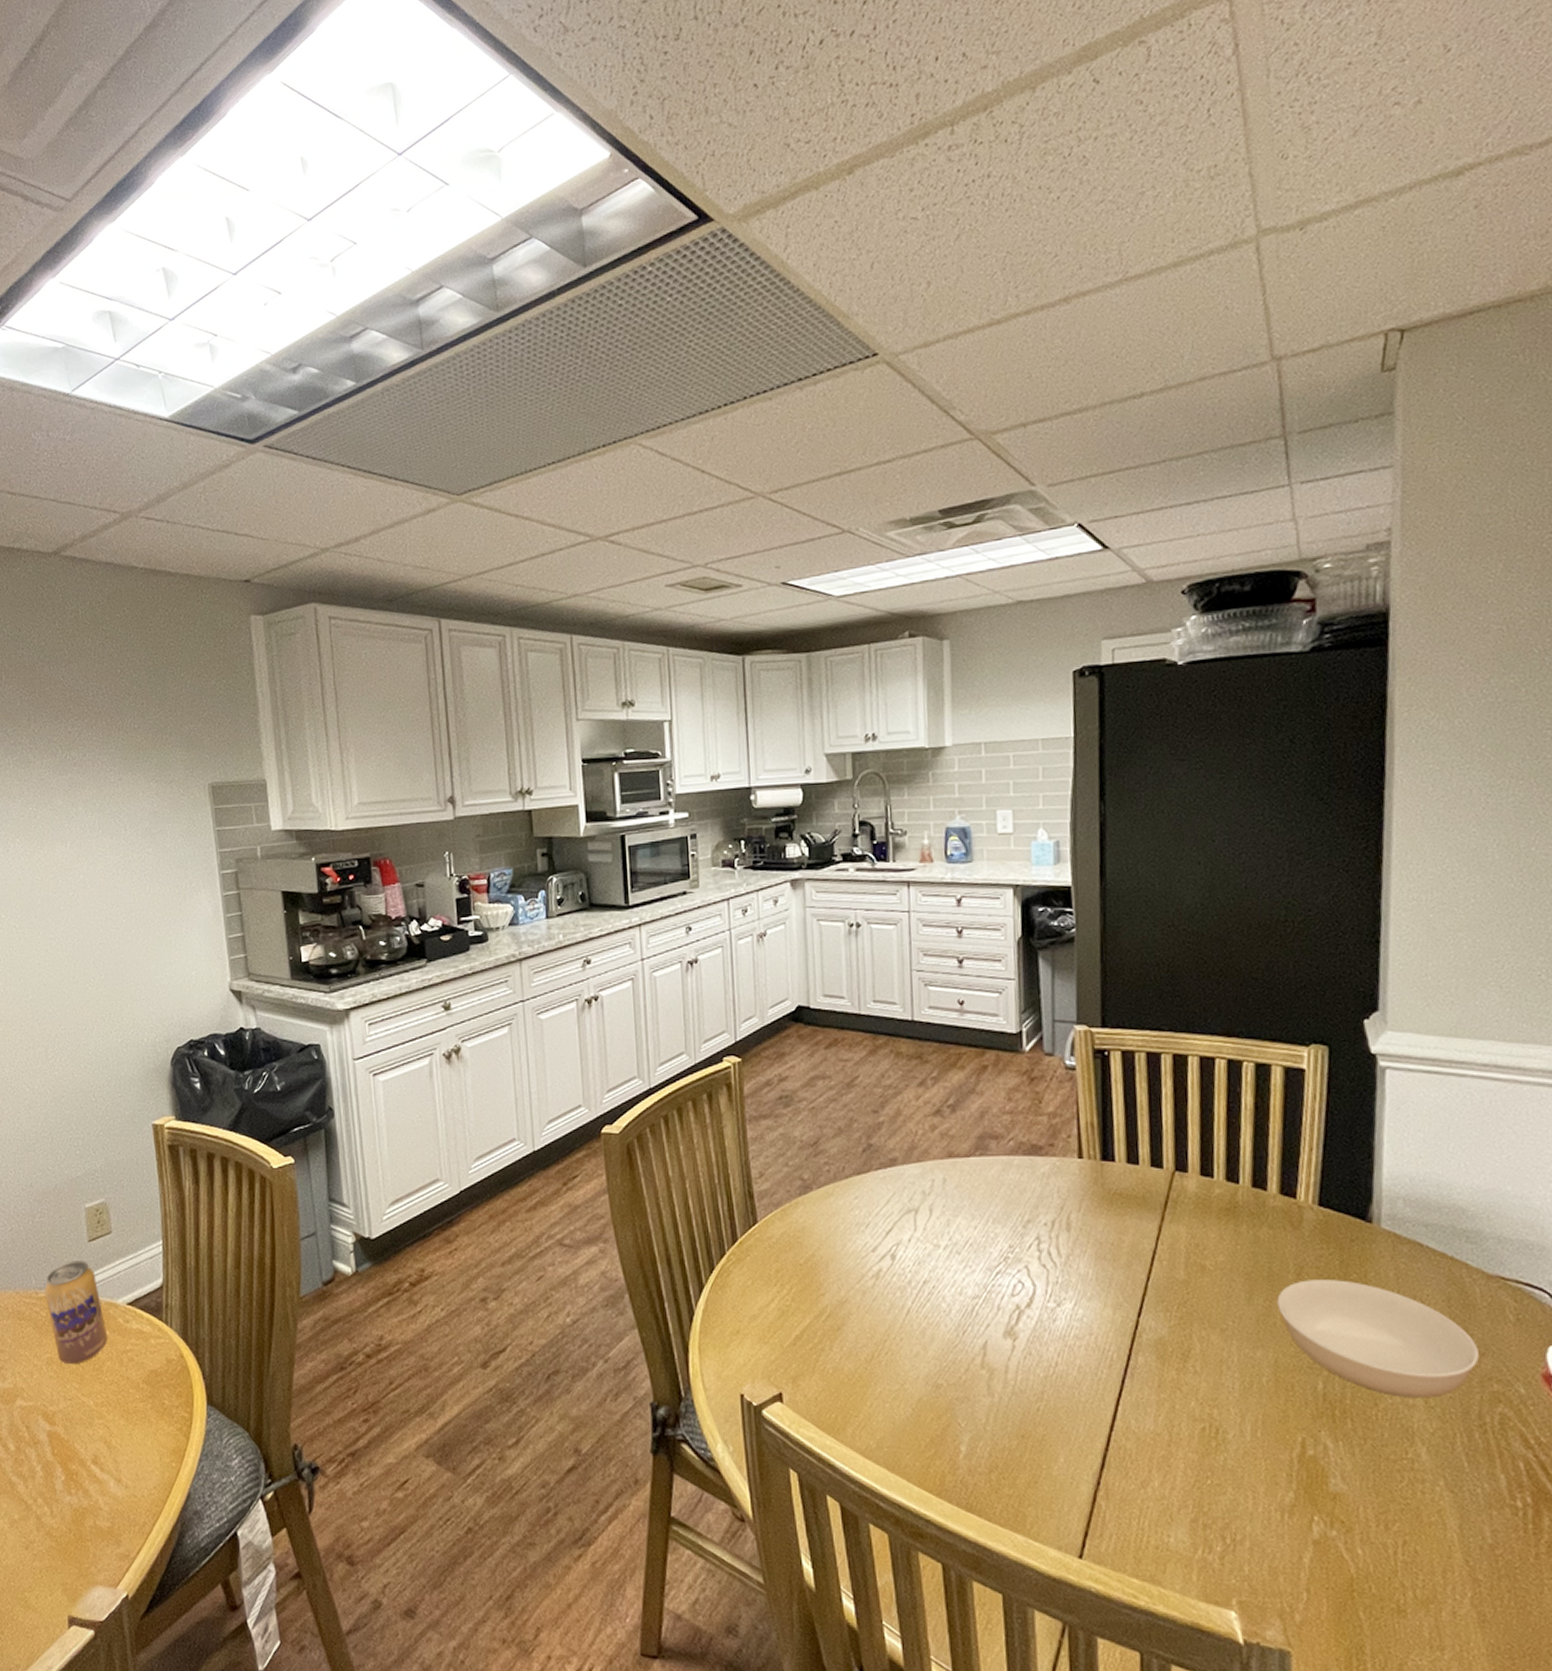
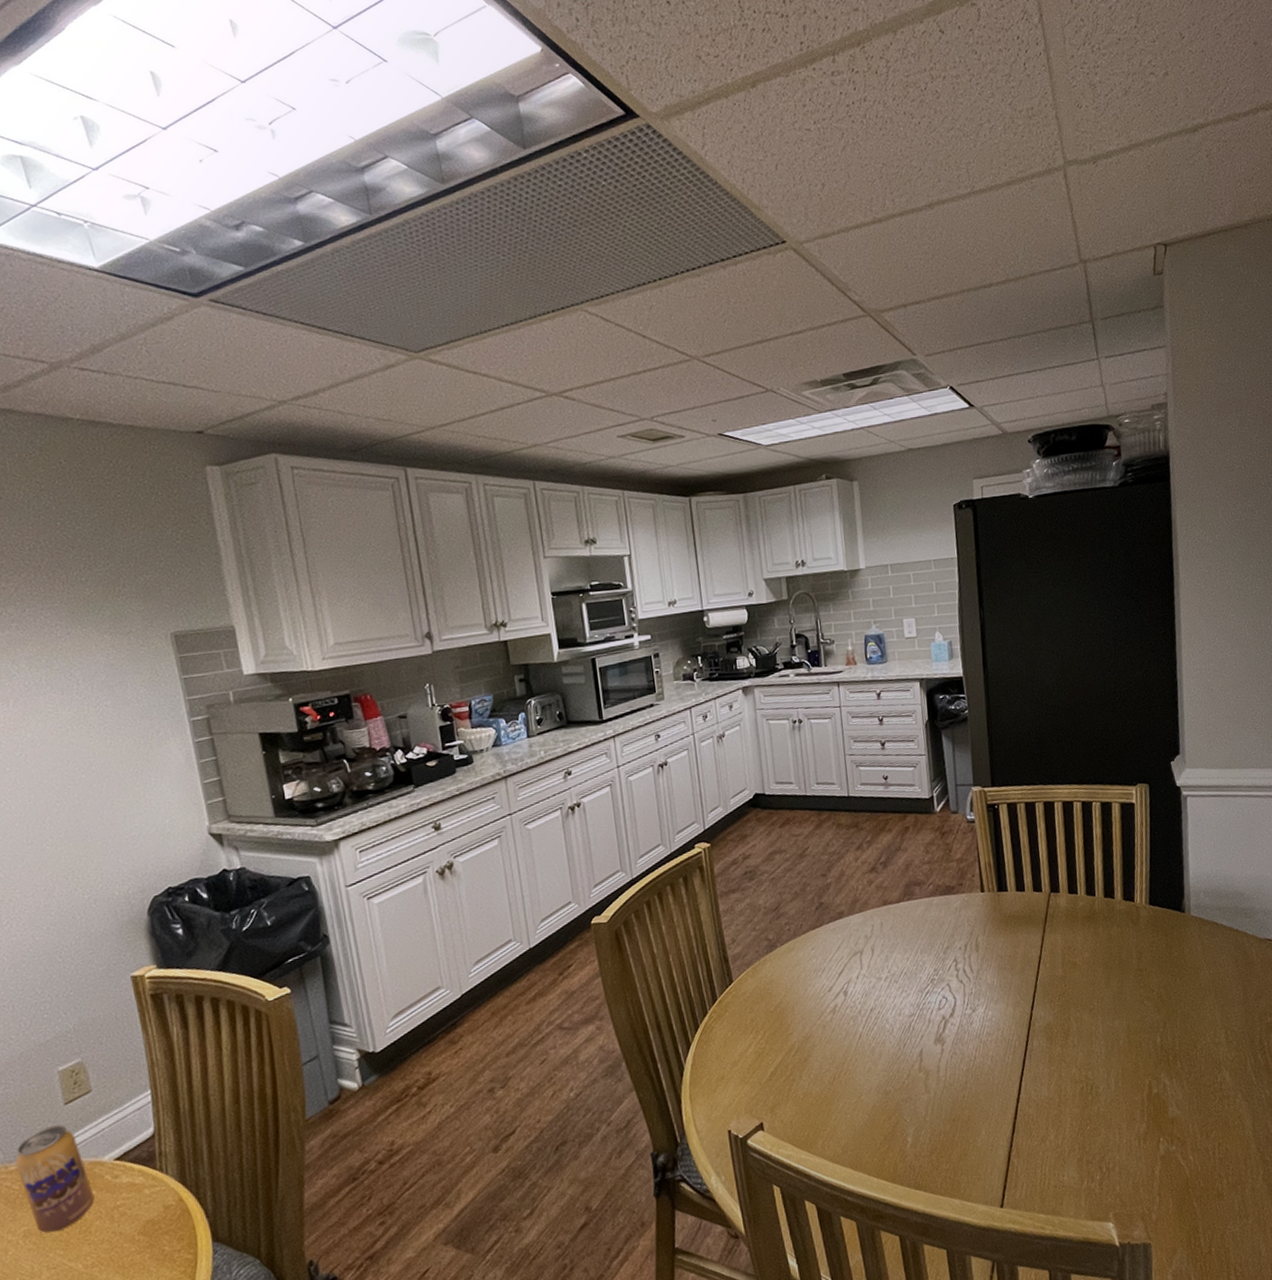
bowl: present [1277,1280,1479,1398] -> none [1126,958,1258,1039]

